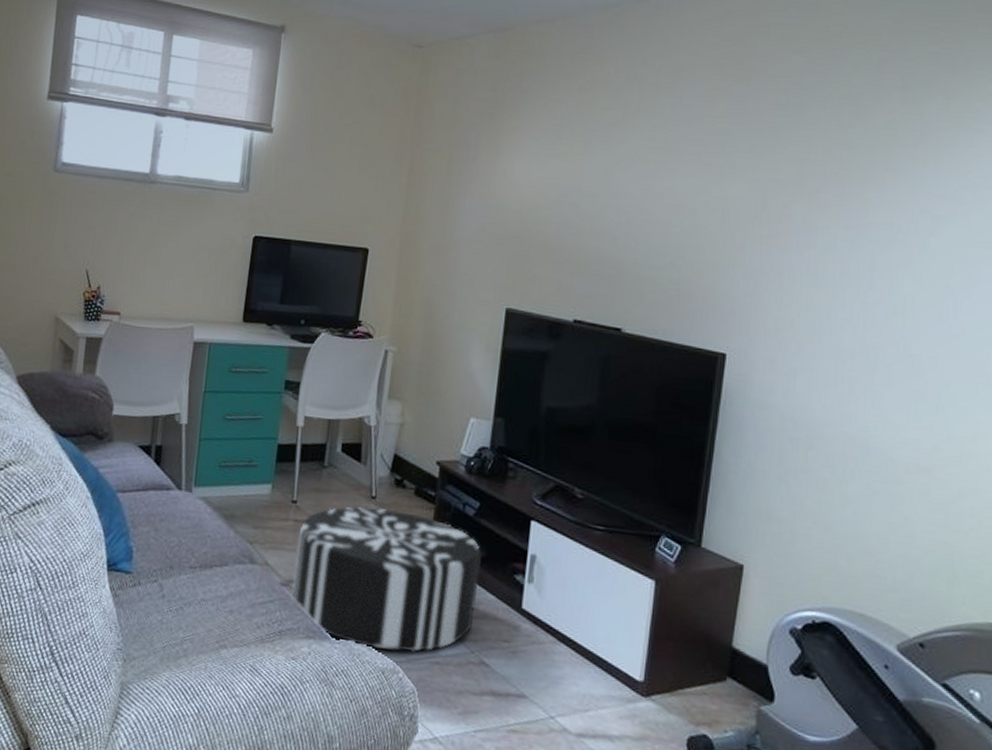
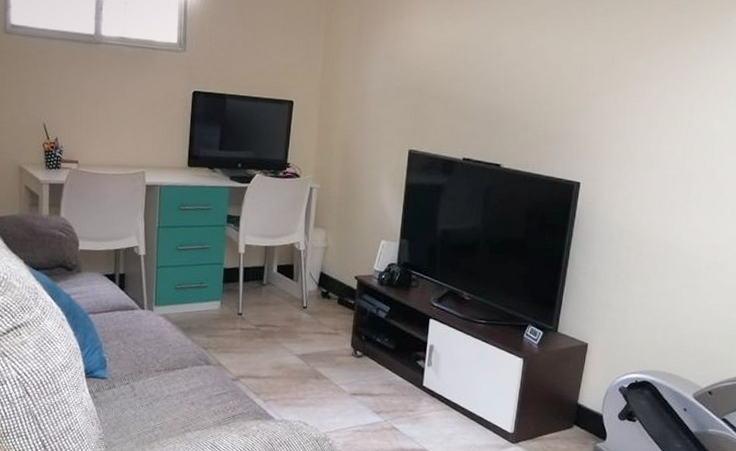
pouf: present [291,506,481,652] -> none [241,315,391,424]

